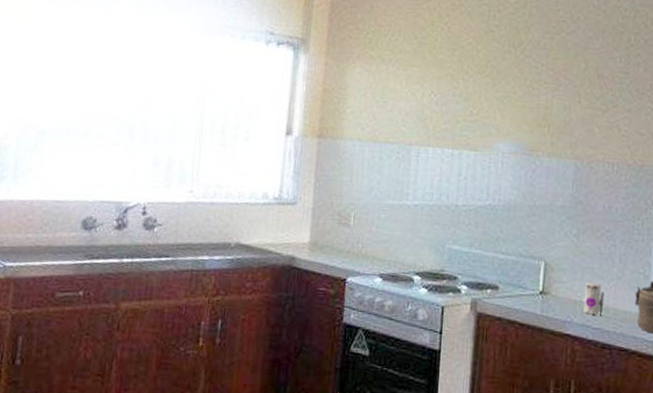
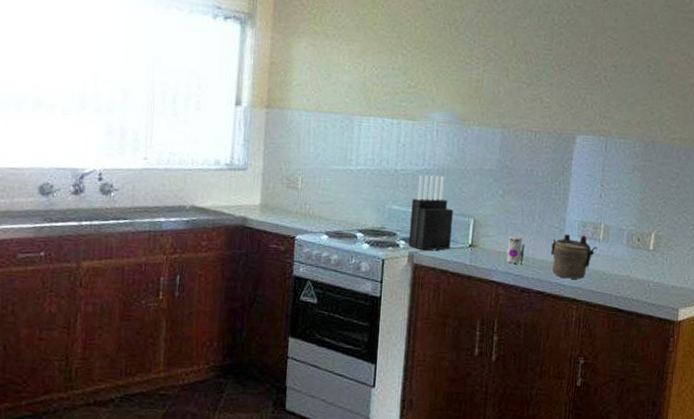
knife block: none [470,211,522,298] -> present [408,175,454,251]

